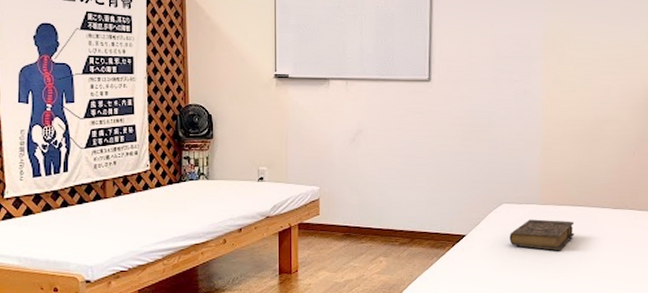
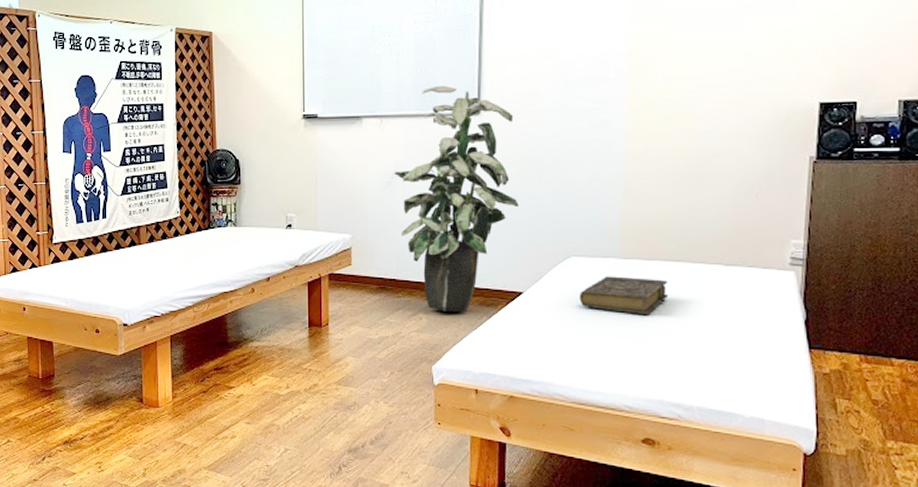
indoor plant: none [358,54,462,255] -> present [394,85,519,313]

